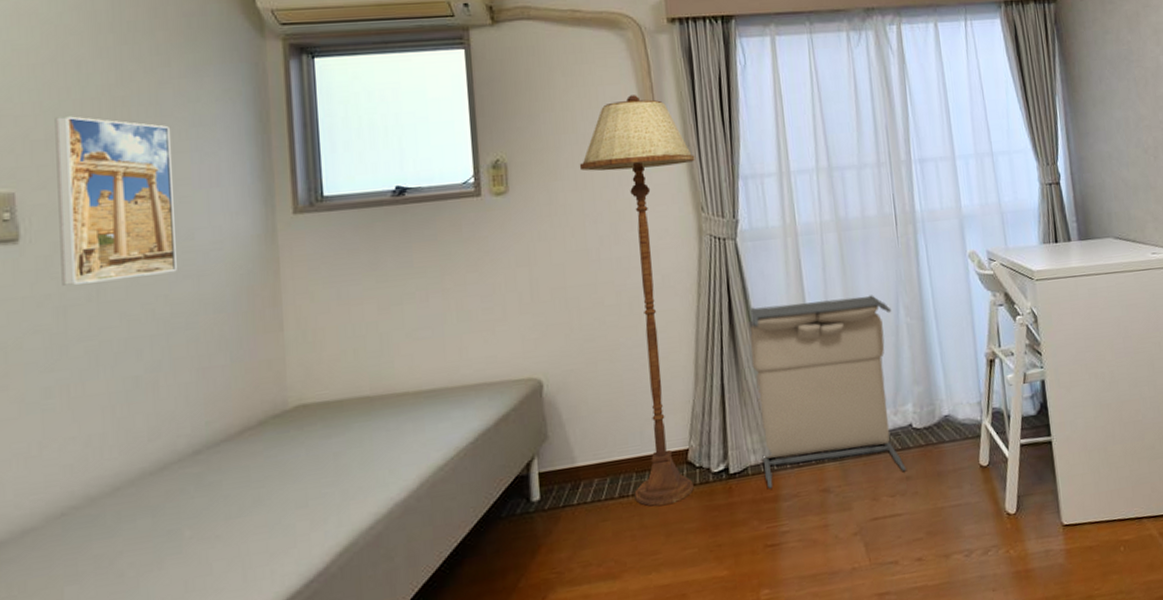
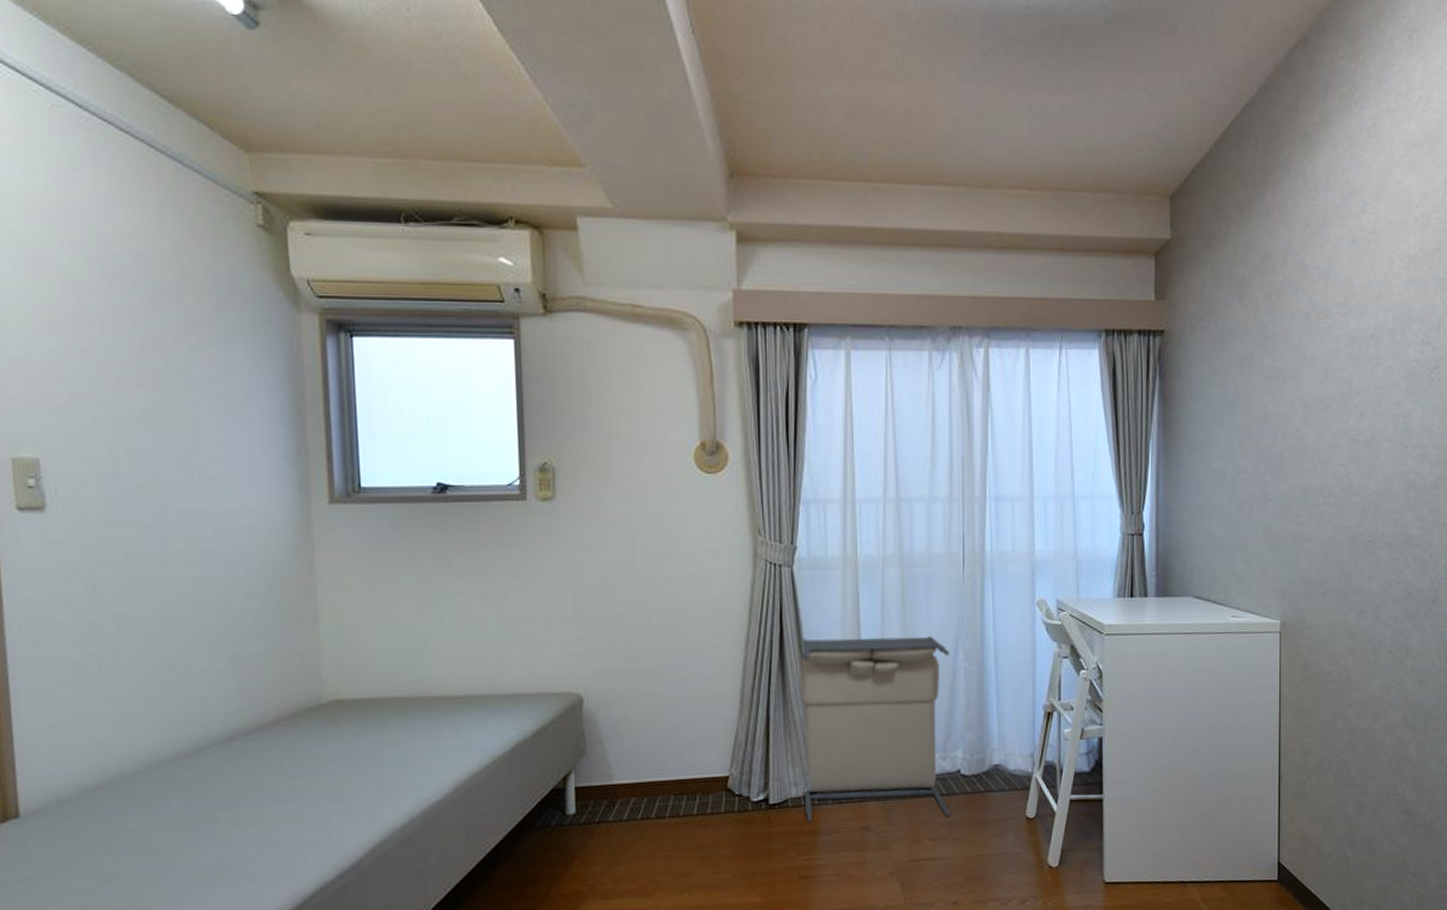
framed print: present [55,116,177,286] -> none [78,381,209,559]
floor lamp: present [579,95,695,506] -> none [631,404,755,830]

